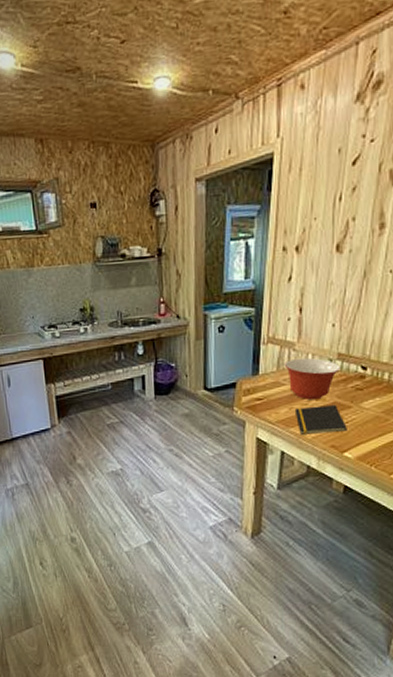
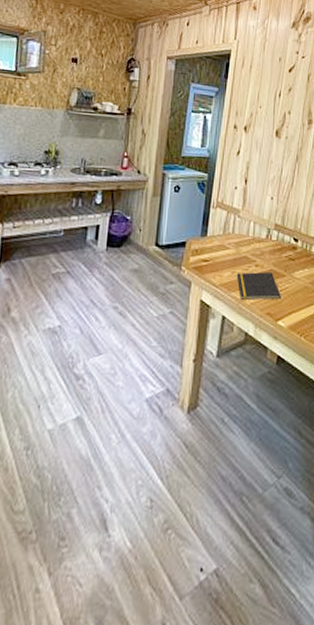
mixing bowl: present [284,357,340,400] -> none [229,224,277,266]

